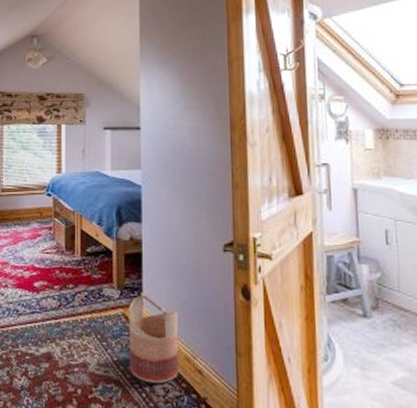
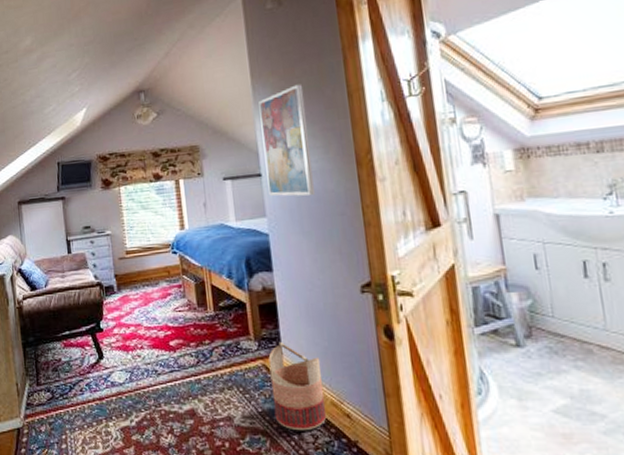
wall art: none [145,47,190,154] -> present [258,84,316,196]

